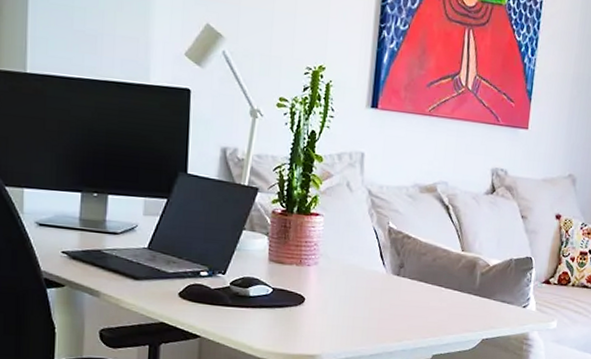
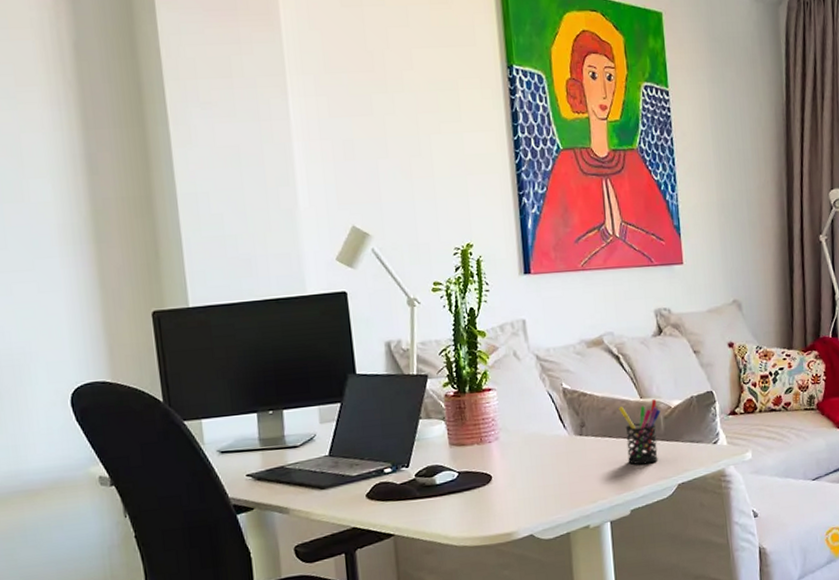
pen holder: none [439,255,479,315] -> present [618,399,661,465]

